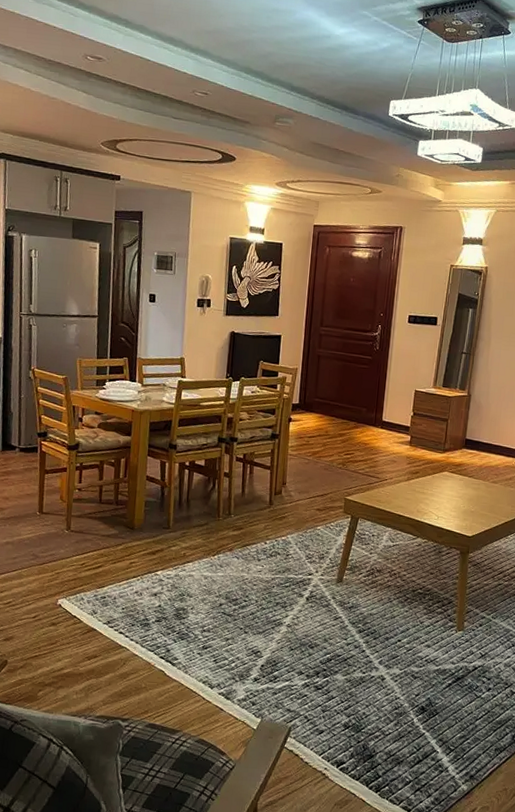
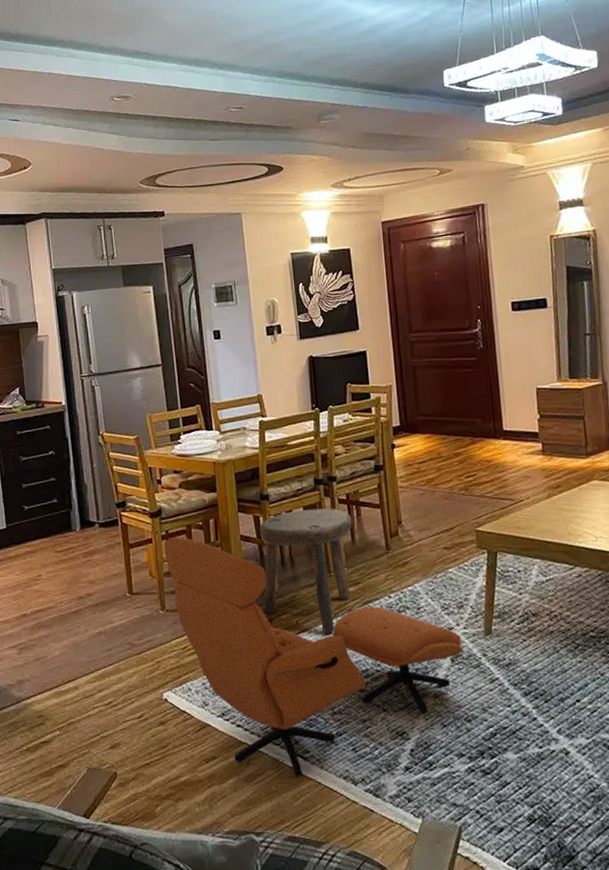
armchair: none [76,469,318,679] -> present [164,537,464,777]
stool: none [158,461,245,567] -> present [260,508,352,634]

